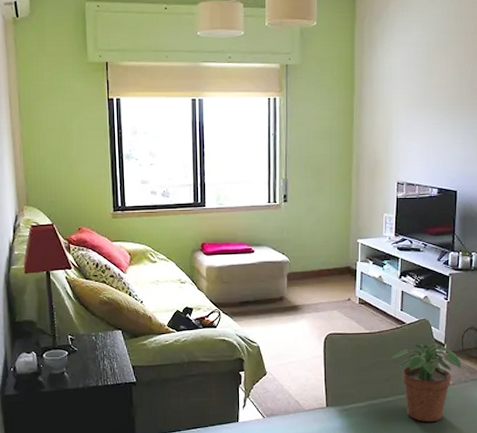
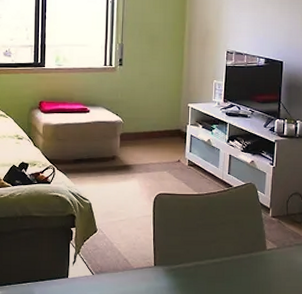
potted plant: present [391,342,462,423] -> none [218,206,286,286]

